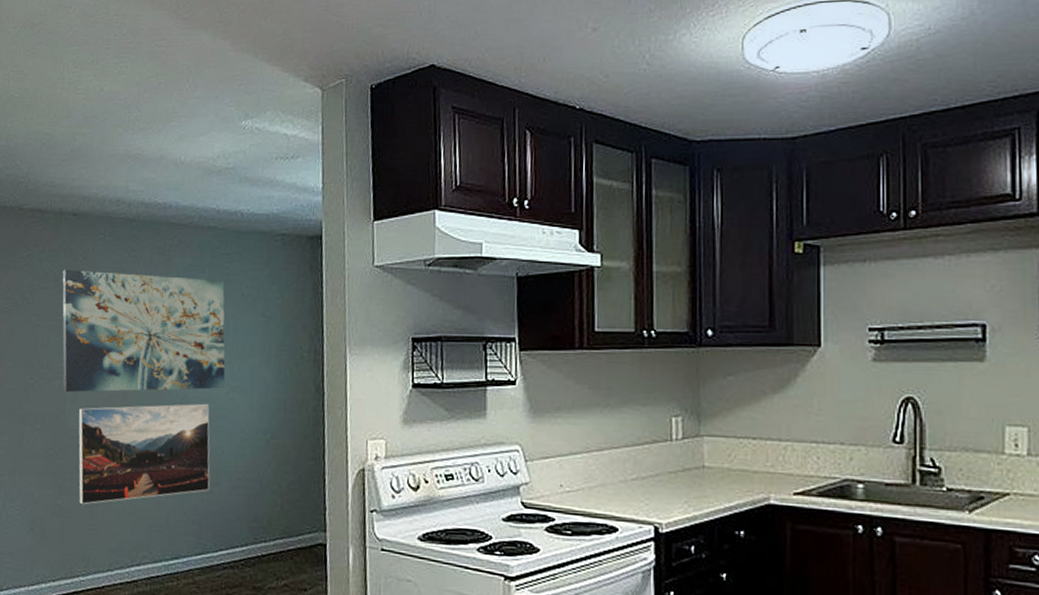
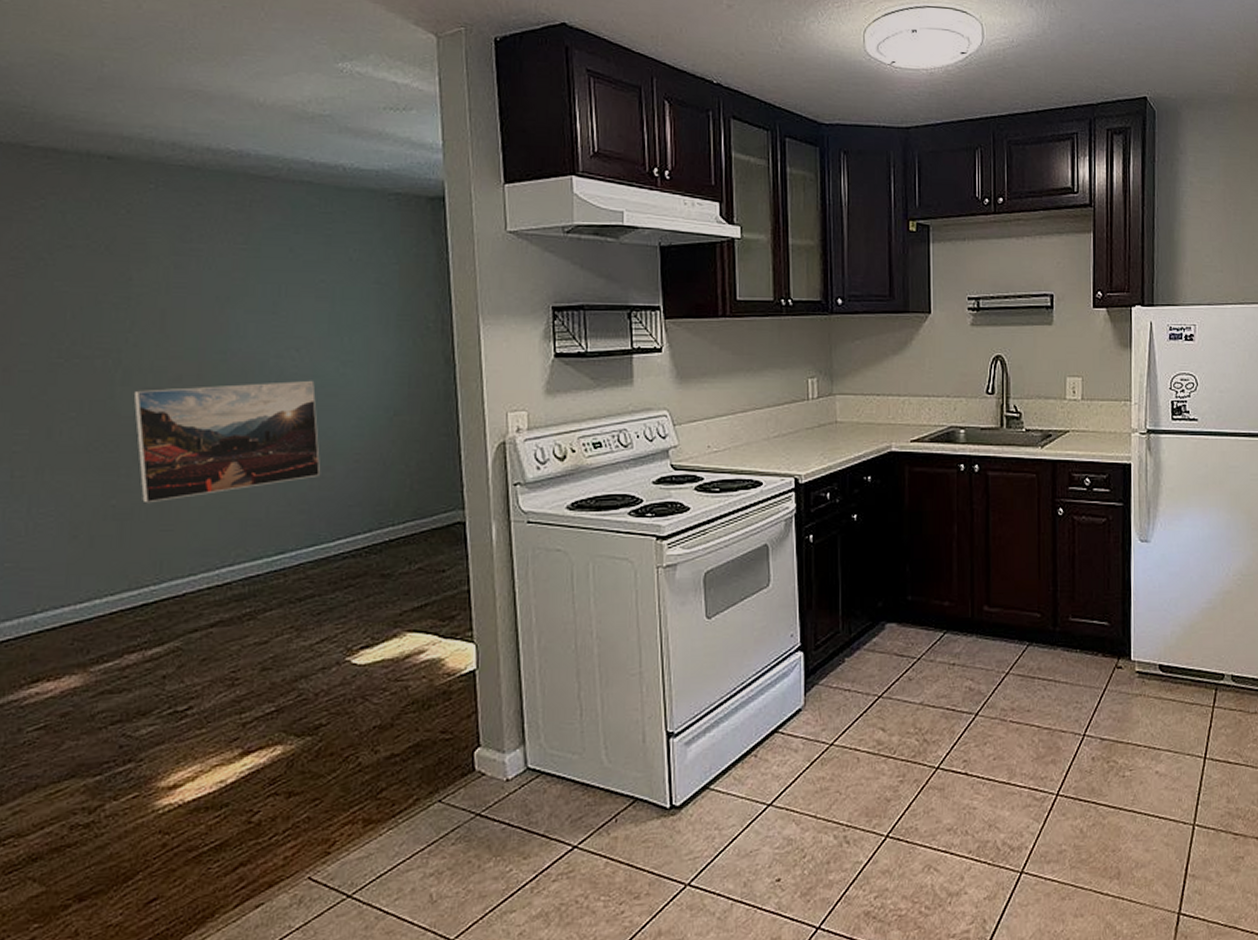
wall art: present [62,270,226,393] -> none [97,225,334,373]

